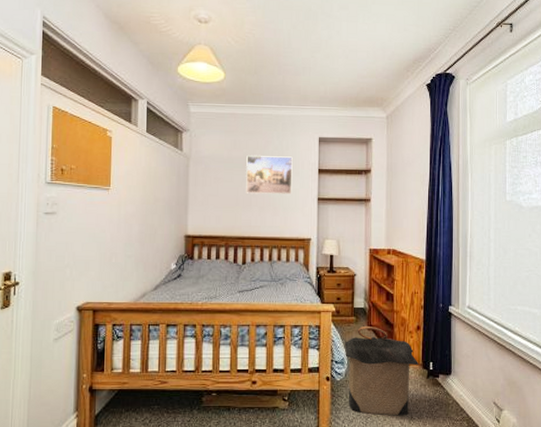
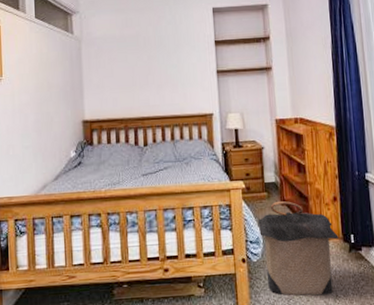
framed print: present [246,155,293,194] -> none [139,30,190,72]

